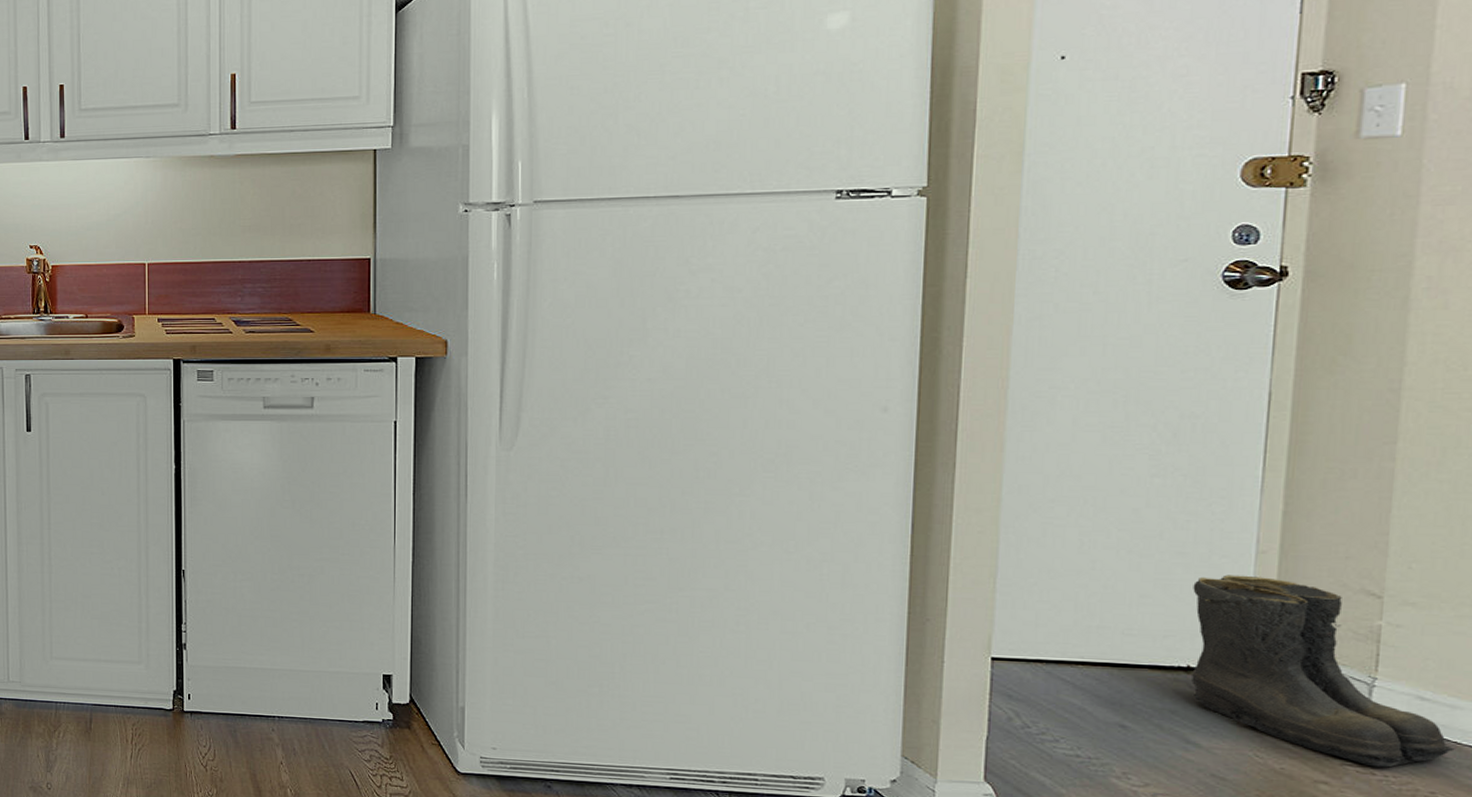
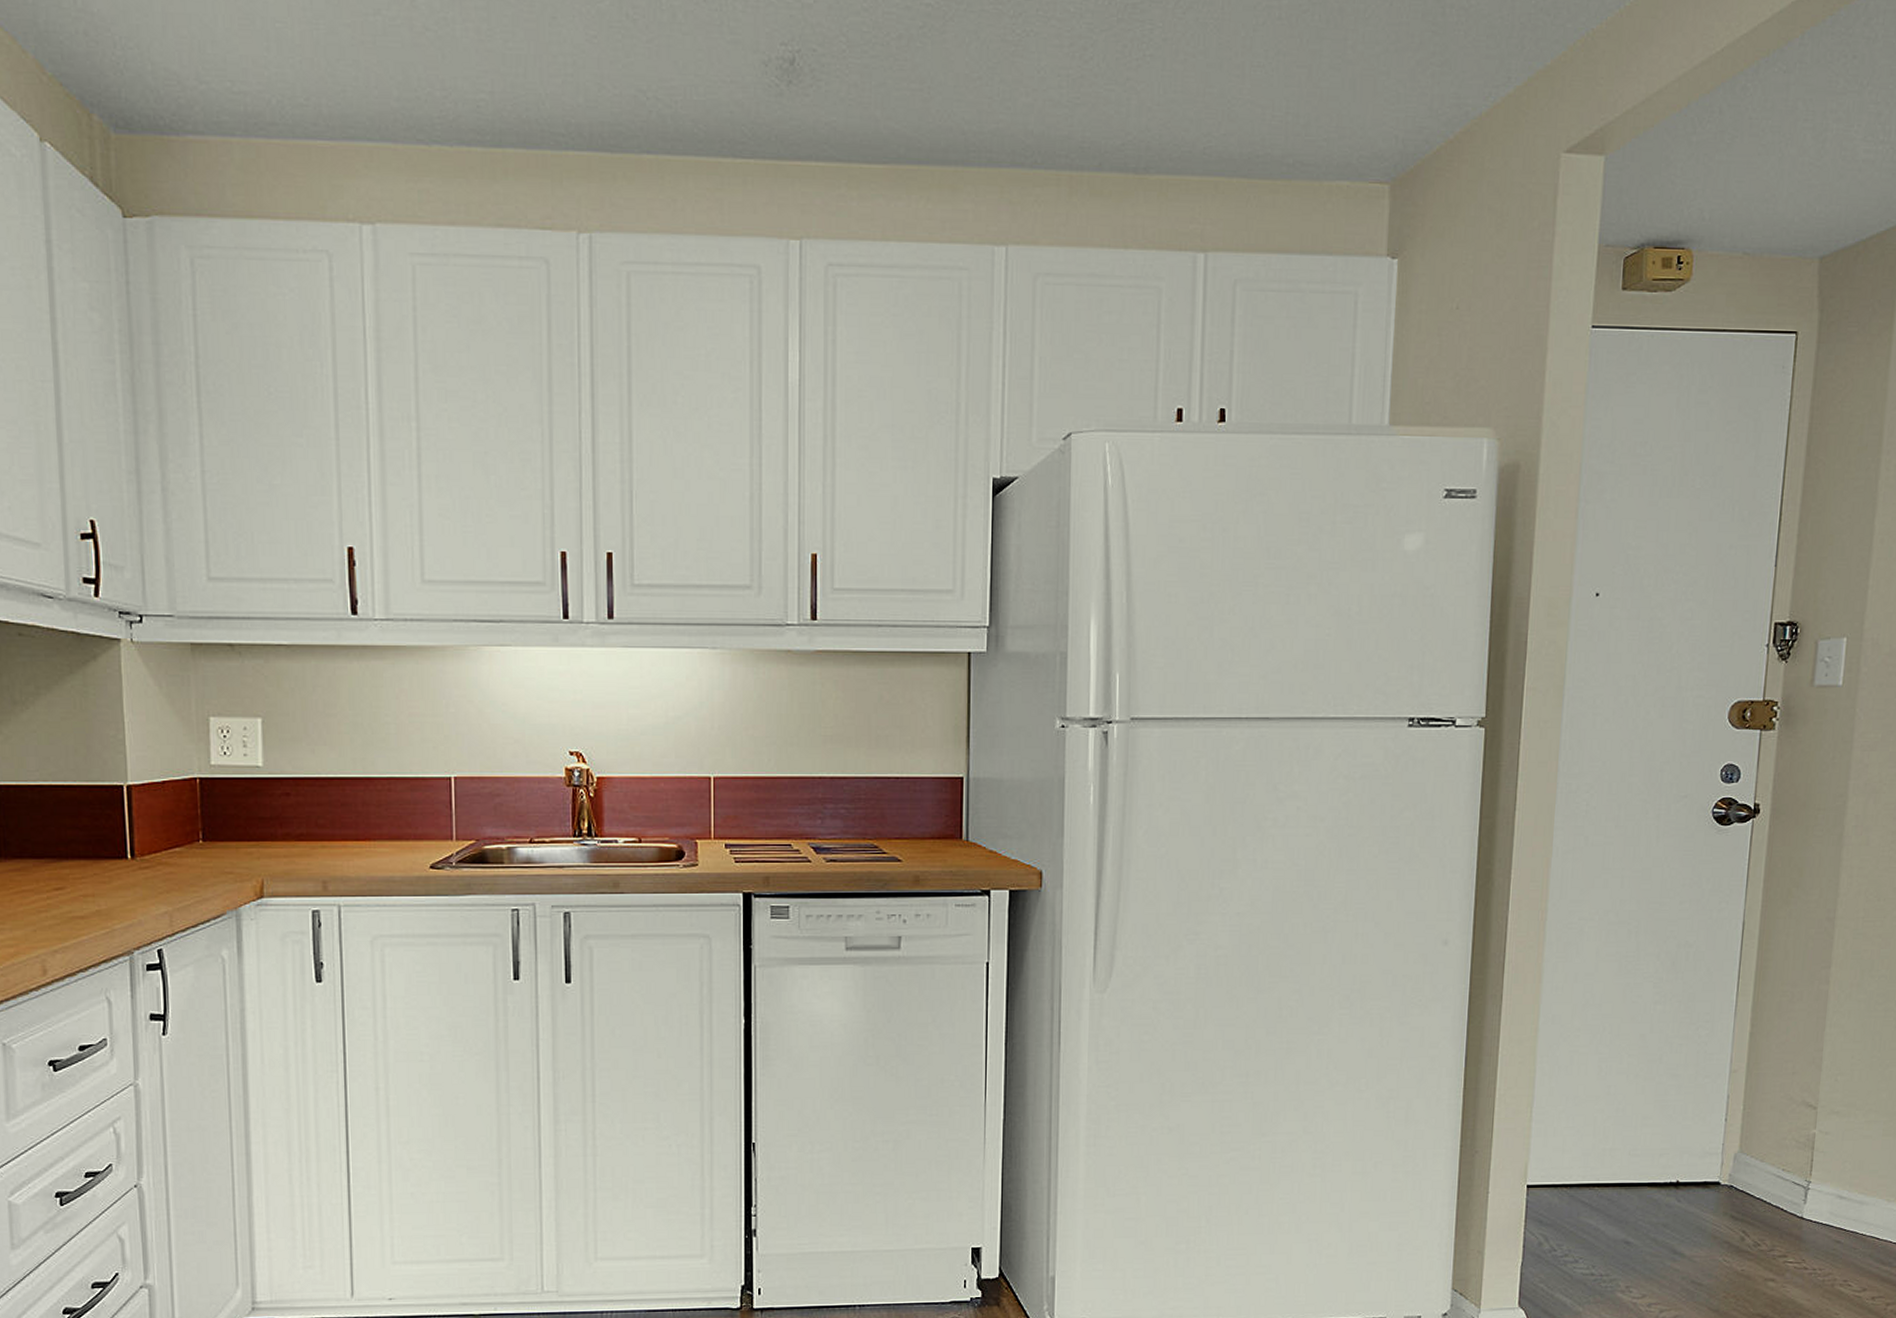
boots: present [1191,575,1455,768] -> none [1679,1093,1861,1262]

